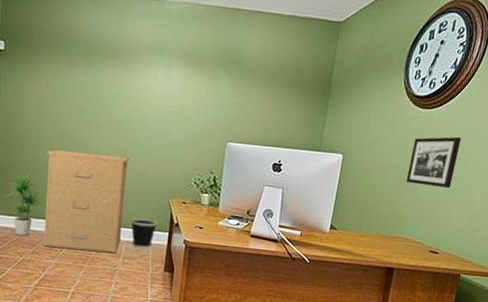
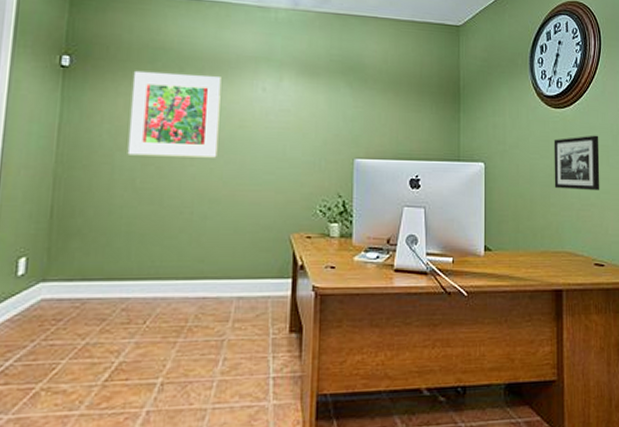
potted plant: present [5,173,45,236] -> none [63,219,121,309]
filing cabinet: present [43,149,130,254] -> none [117,184,237,320]
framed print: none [48,55,121,133] -> present [127,70,222,158]
wastebasket: present [131,217,157,250] -> none [241,263,276,306]

